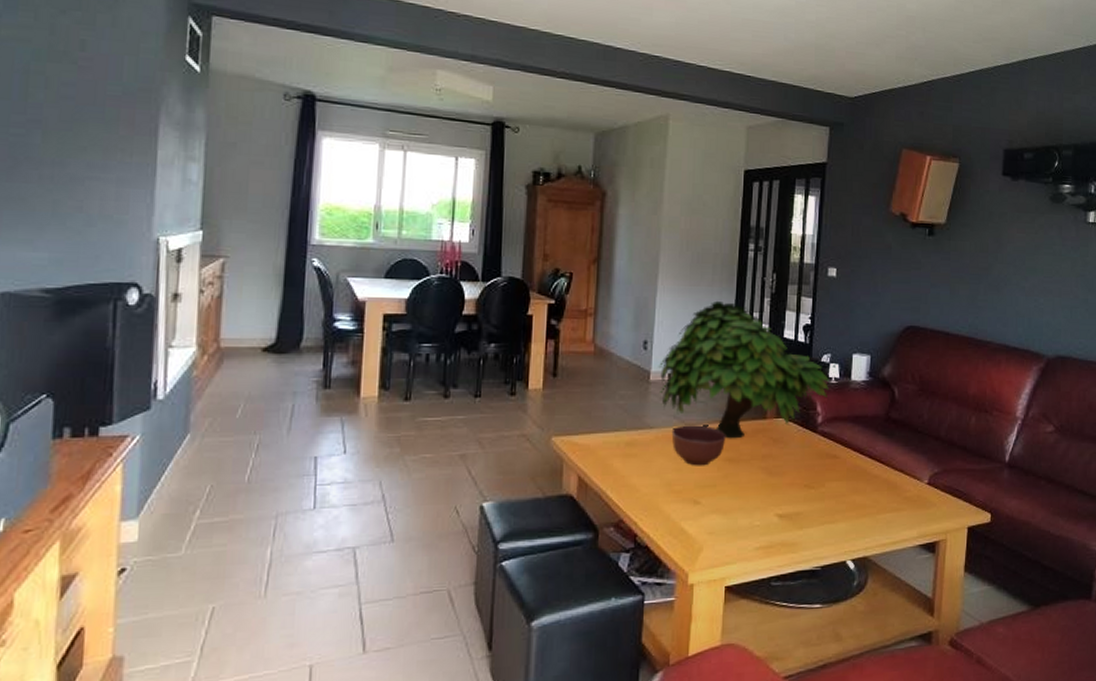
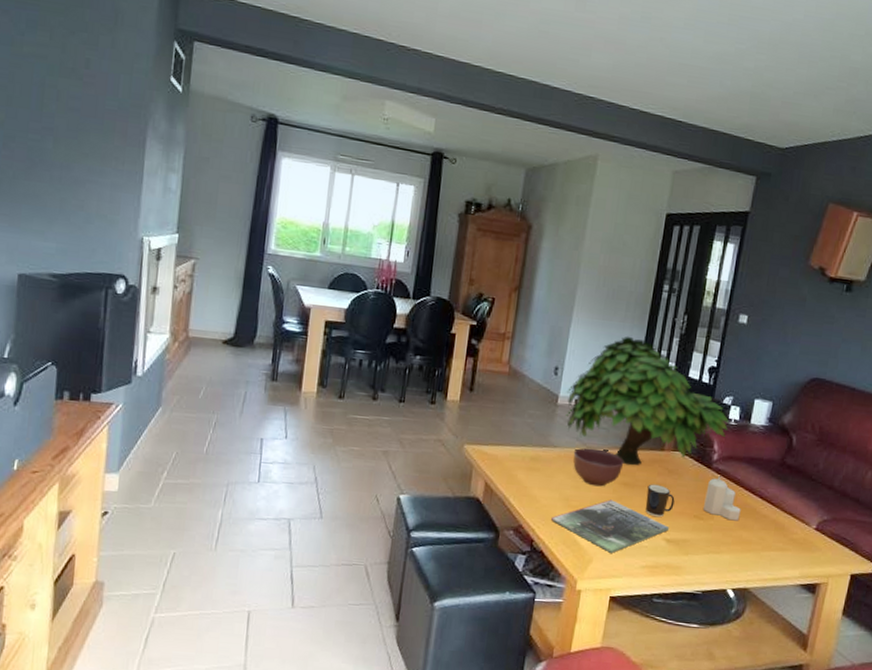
magazine: none [654,479,781,538] -> present [551,500,670,553]
mug: none [753,456,783,492] -> present [645,484,675,518]
candle: none [813,439,852,486] -> present [703,476,741,521]

